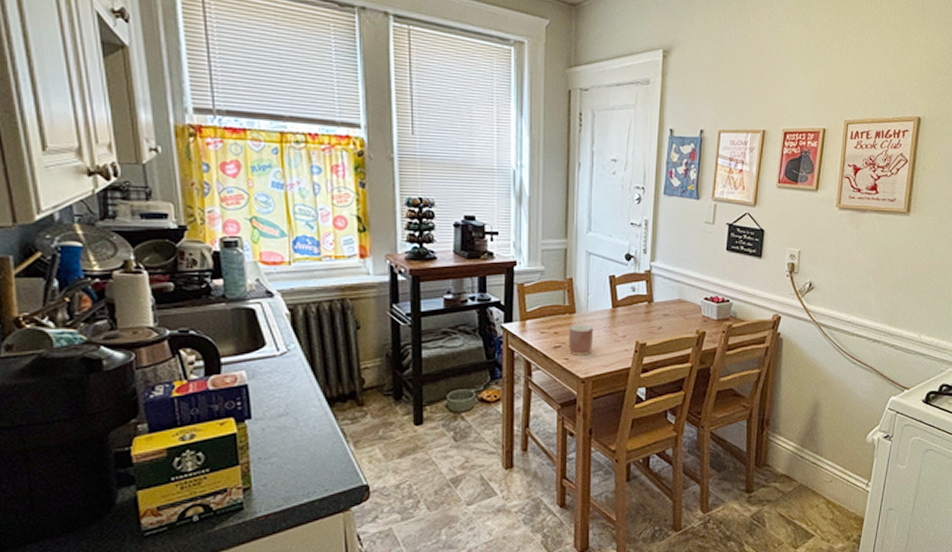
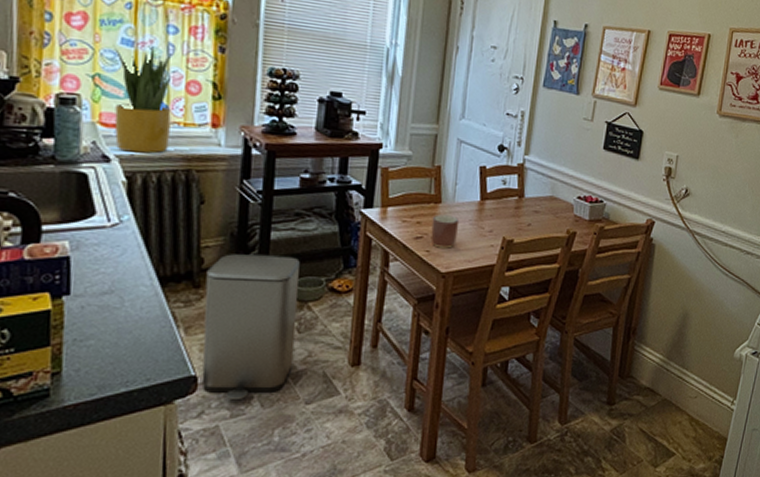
planter: none [265,187,323,286] -> present [113,44,172,154]
pedal bin: none [368,371,453,504] -> present [201,253,300,399]

